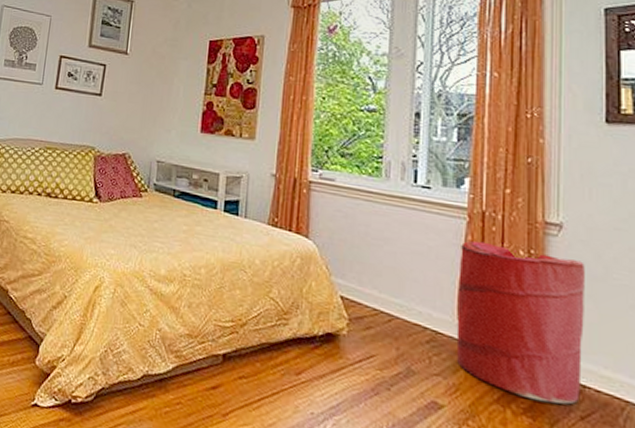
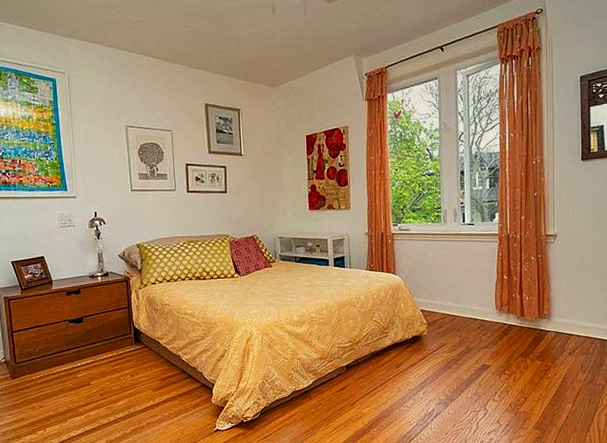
laundry hamper: present [456,240,585,405] -> none [495,255,570,350]

